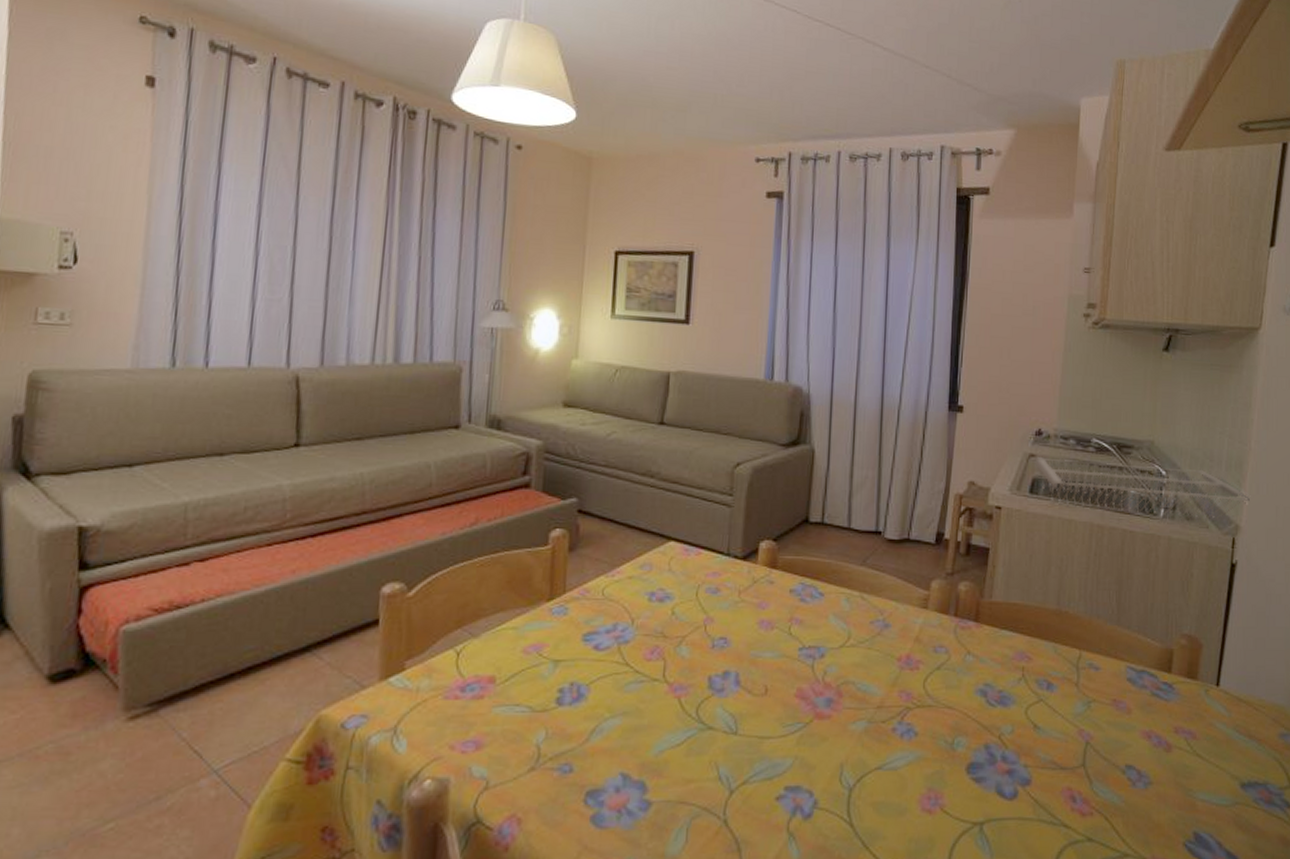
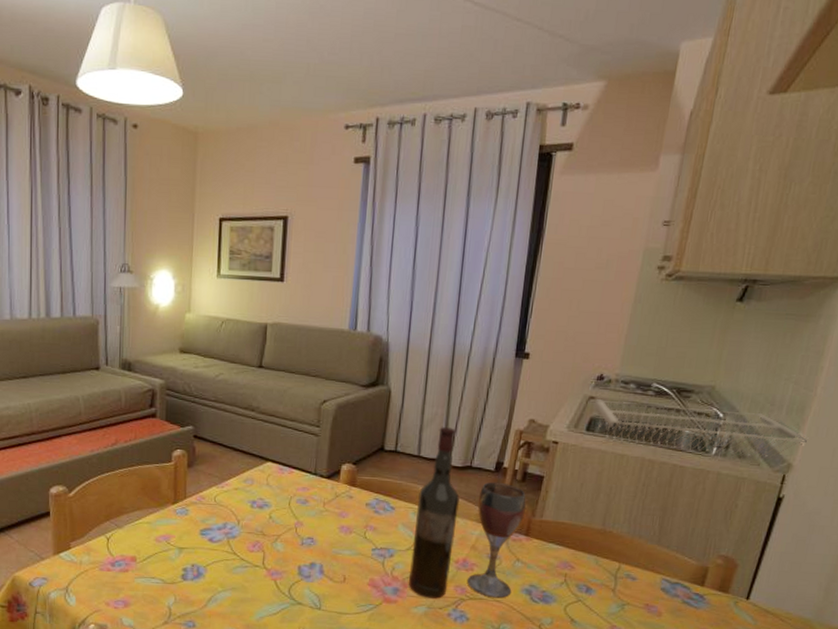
wine bottle: none [844,491,898,709] -> present [409,426,460,599]
cup: none [912,557,973,704] -> present [466,482,527,599]

